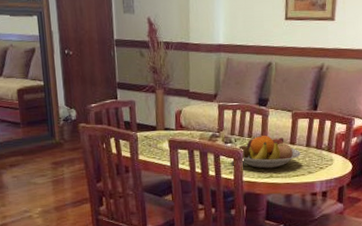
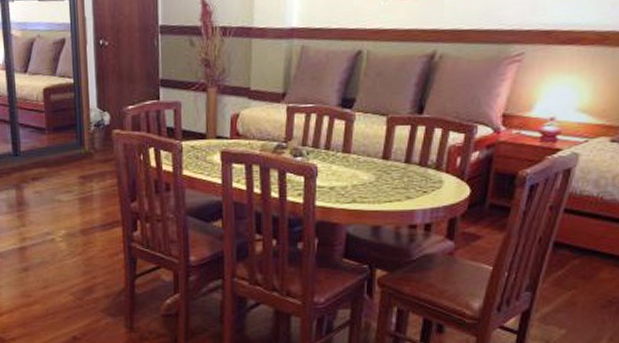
fruit bowl: present [237,135,300,169] -> none [310,146,396,191]

